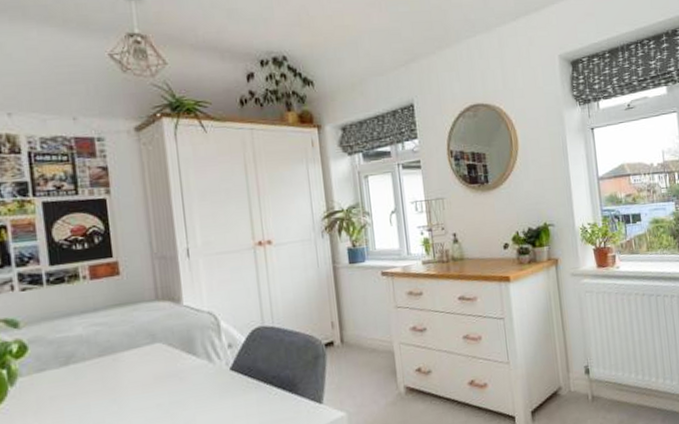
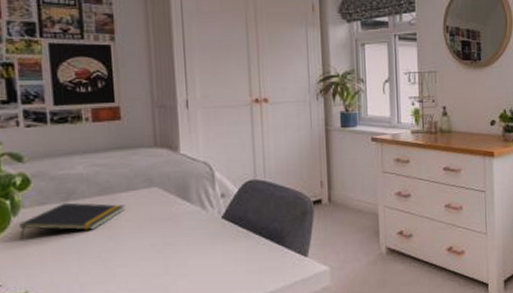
notepad: none [16,364,128,411] -> present [18,202,125,240]

